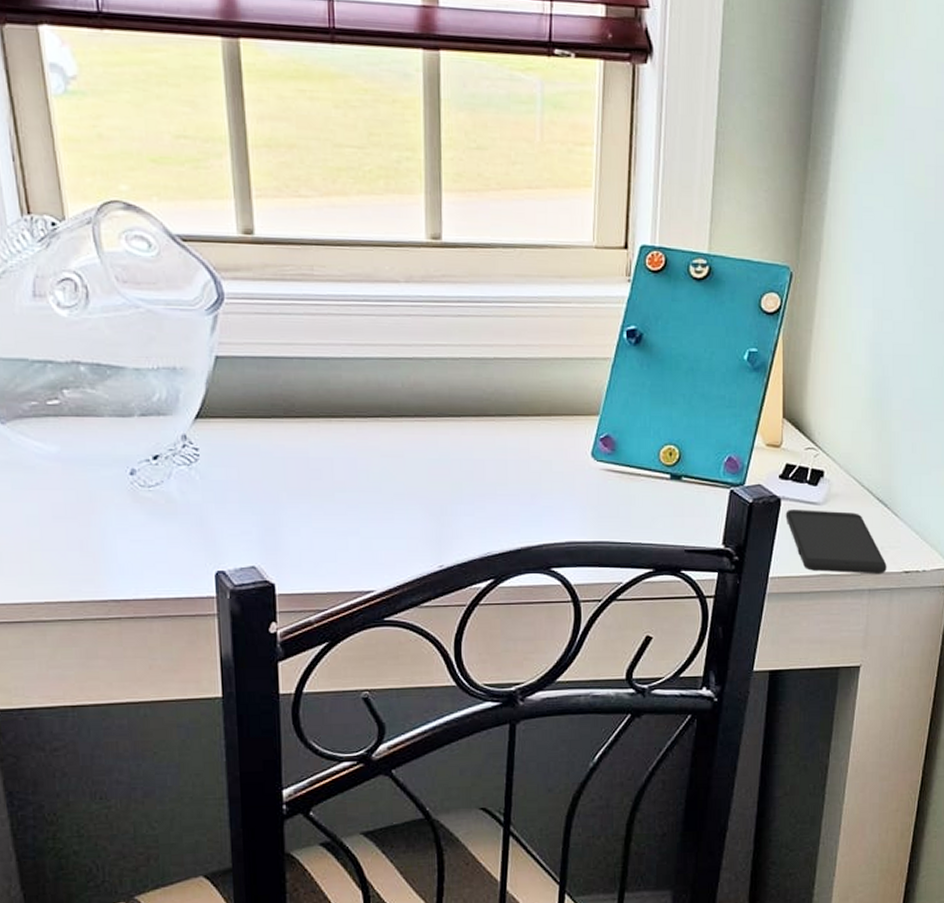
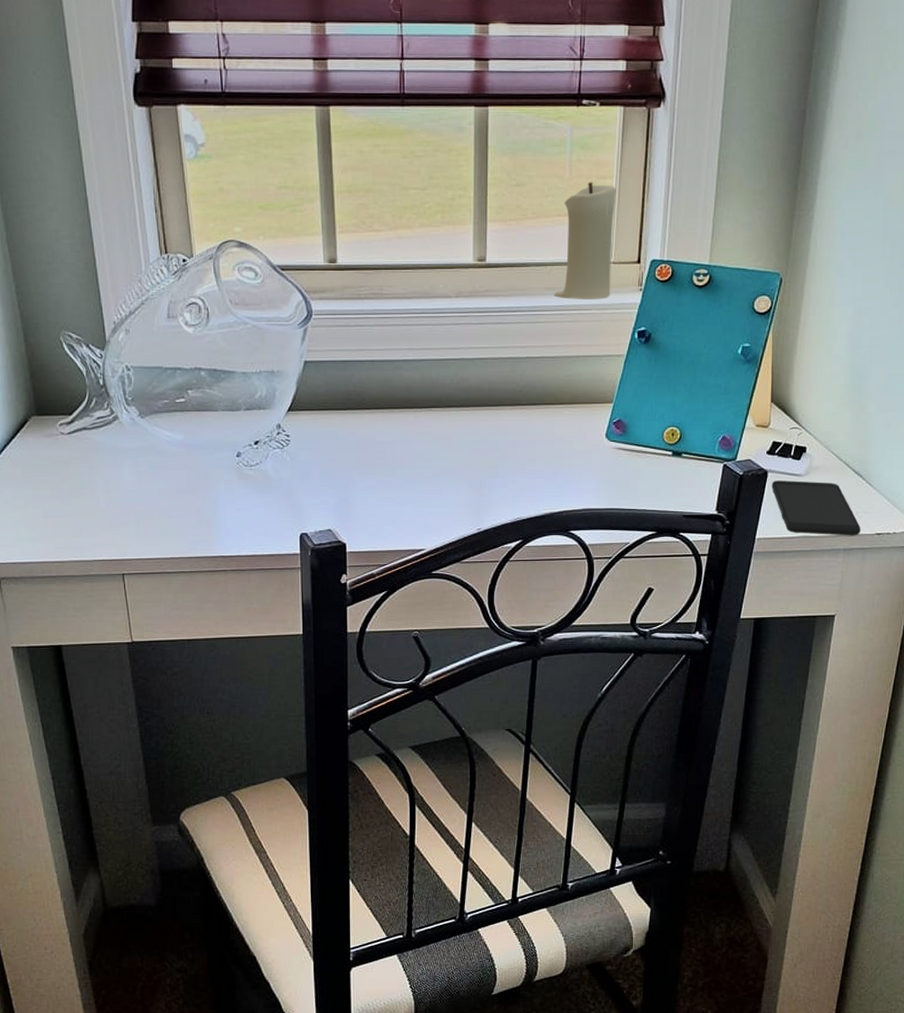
candle: none [525,149,598,291] -> present [553,182,616,299]

